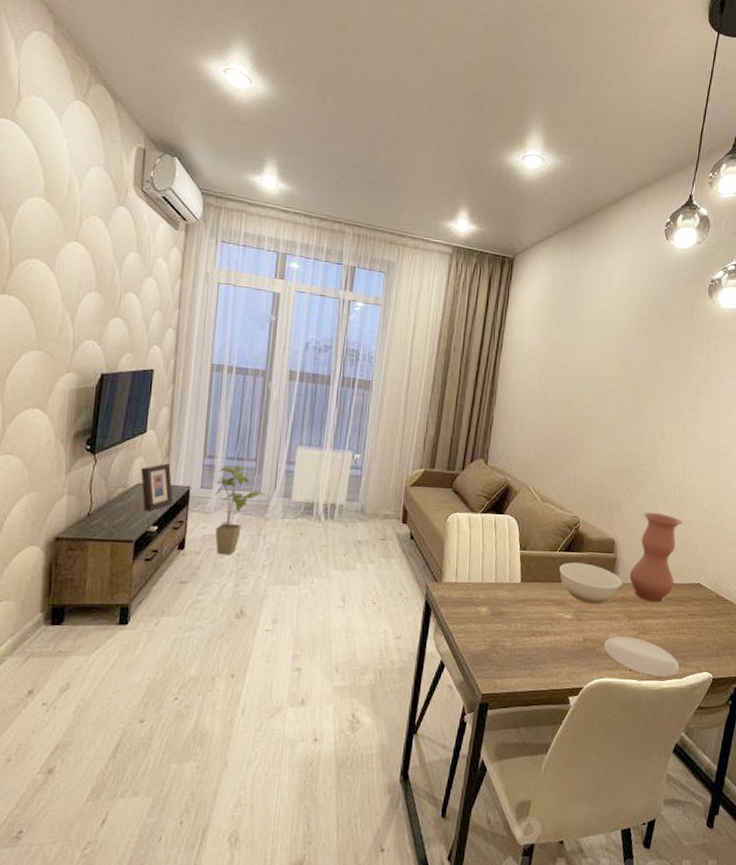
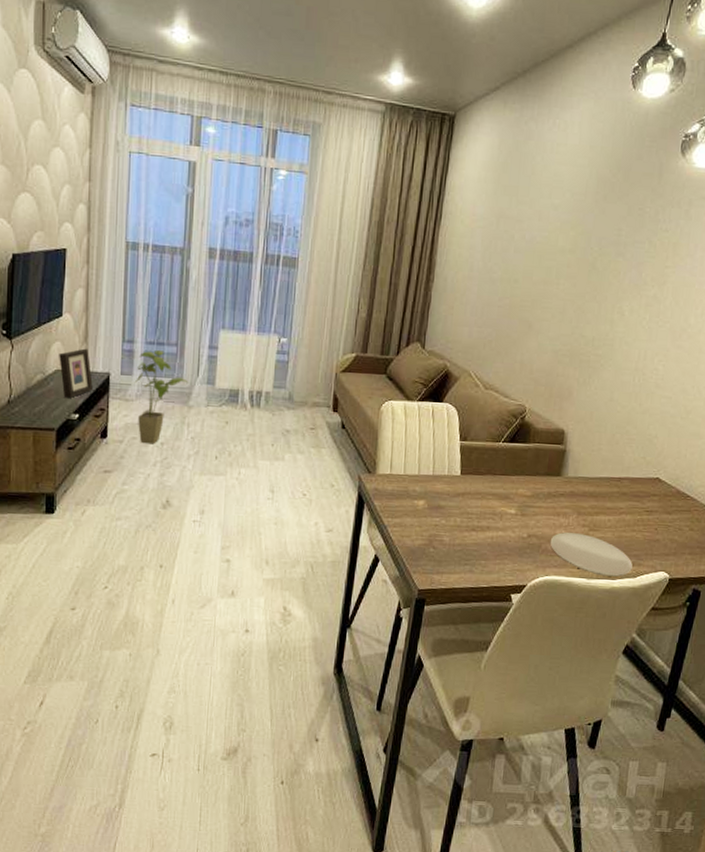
bowl: present [559,562,622,604] -> none [502,454,572,499]
vase: present [629,512,682,603] -> none [579,400,641,498]

